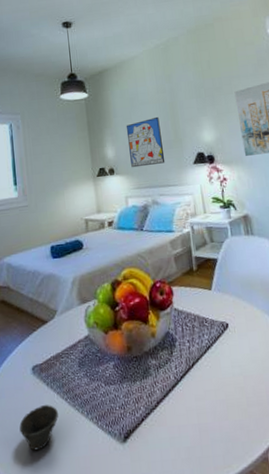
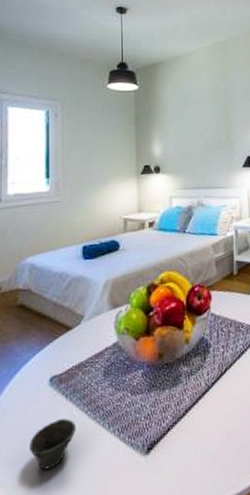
wall art: present [126,116,165,168] -> none [176,116,215,167]

